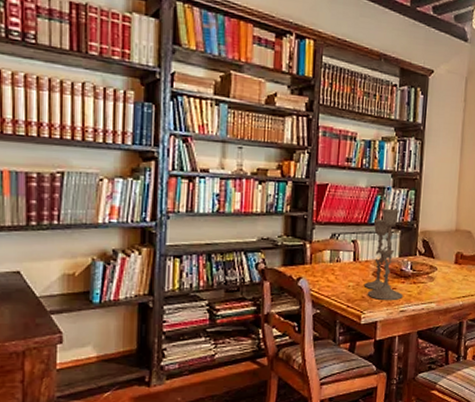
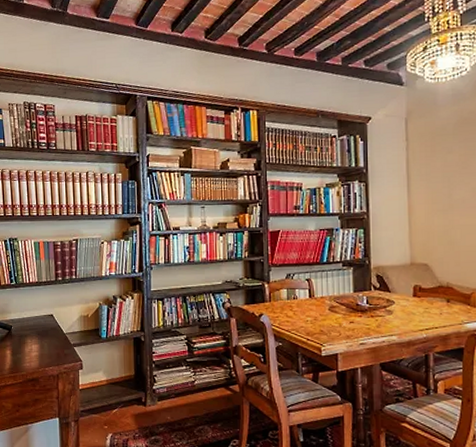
candlestick: present [365,208,403,301] -> none [322,247,362,334]

